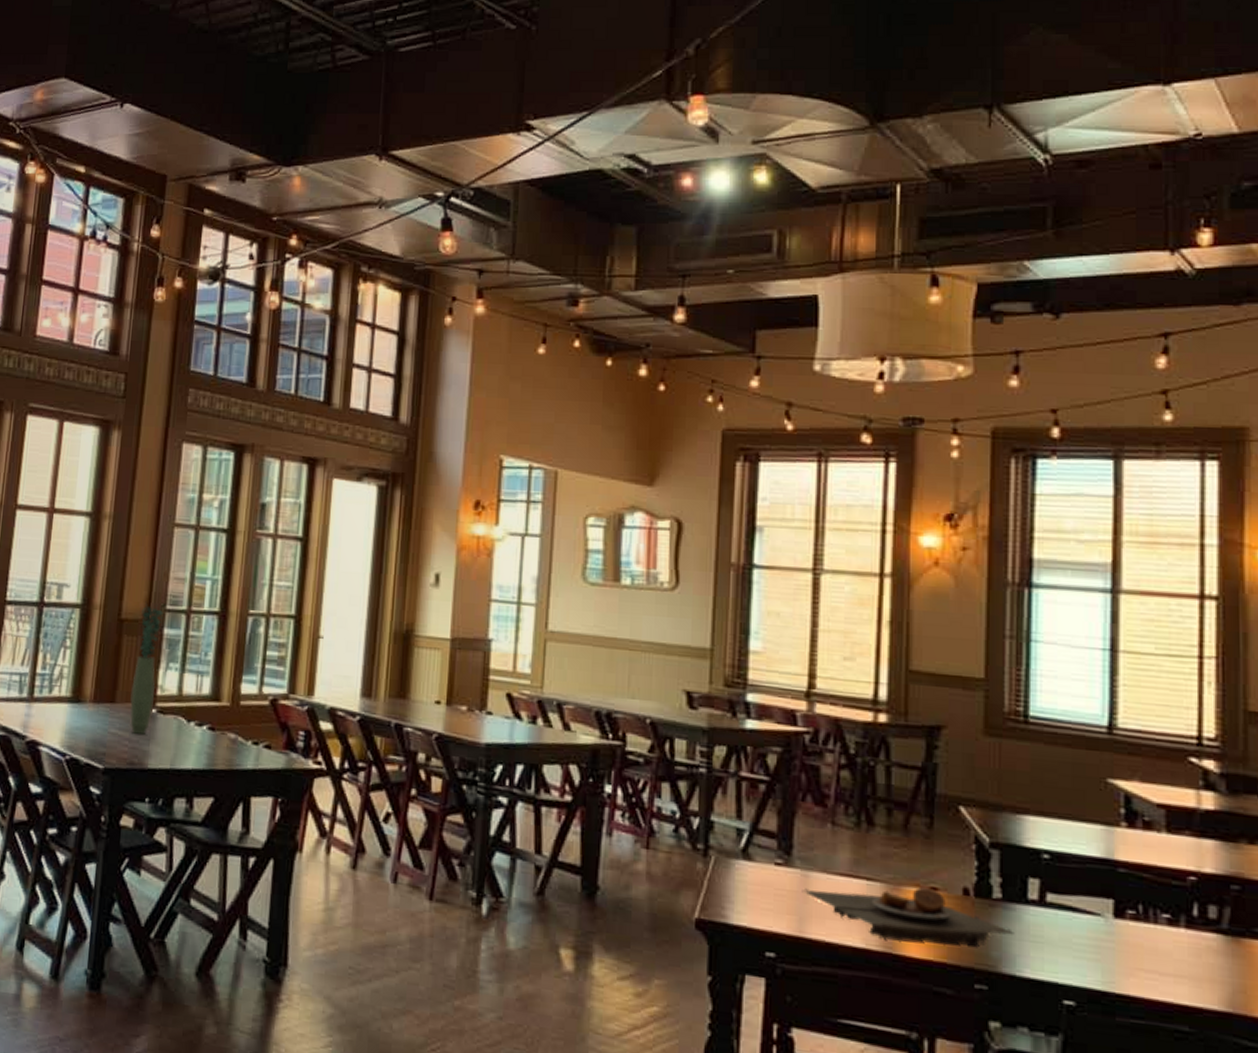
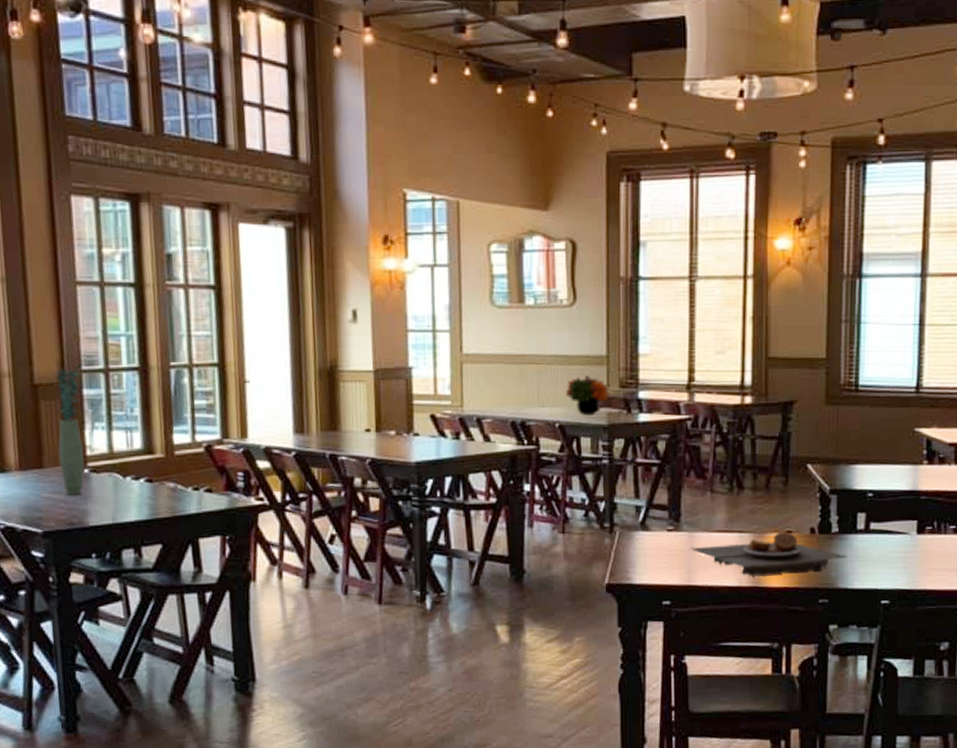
flower arrangement: none [660,668,712,715] -> present [565,375,609,416]

